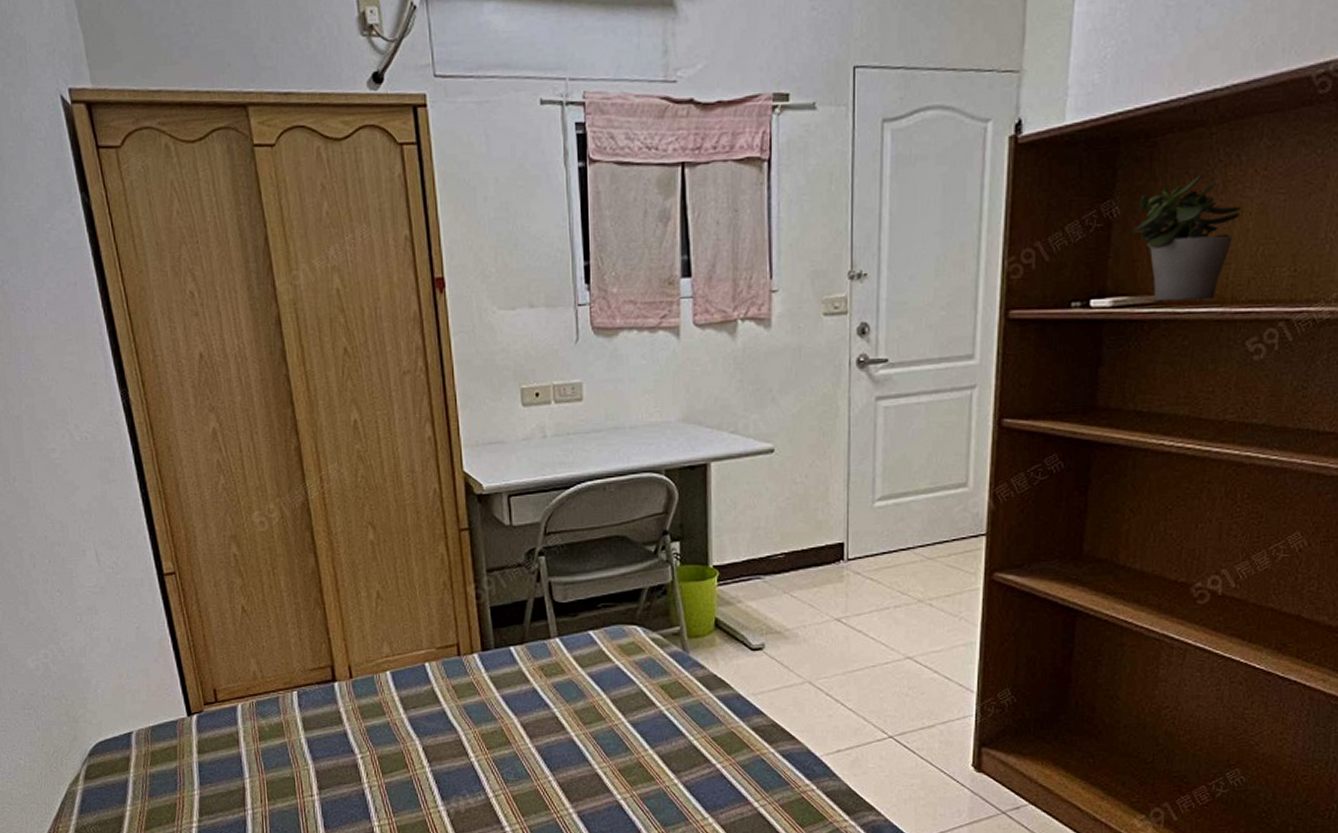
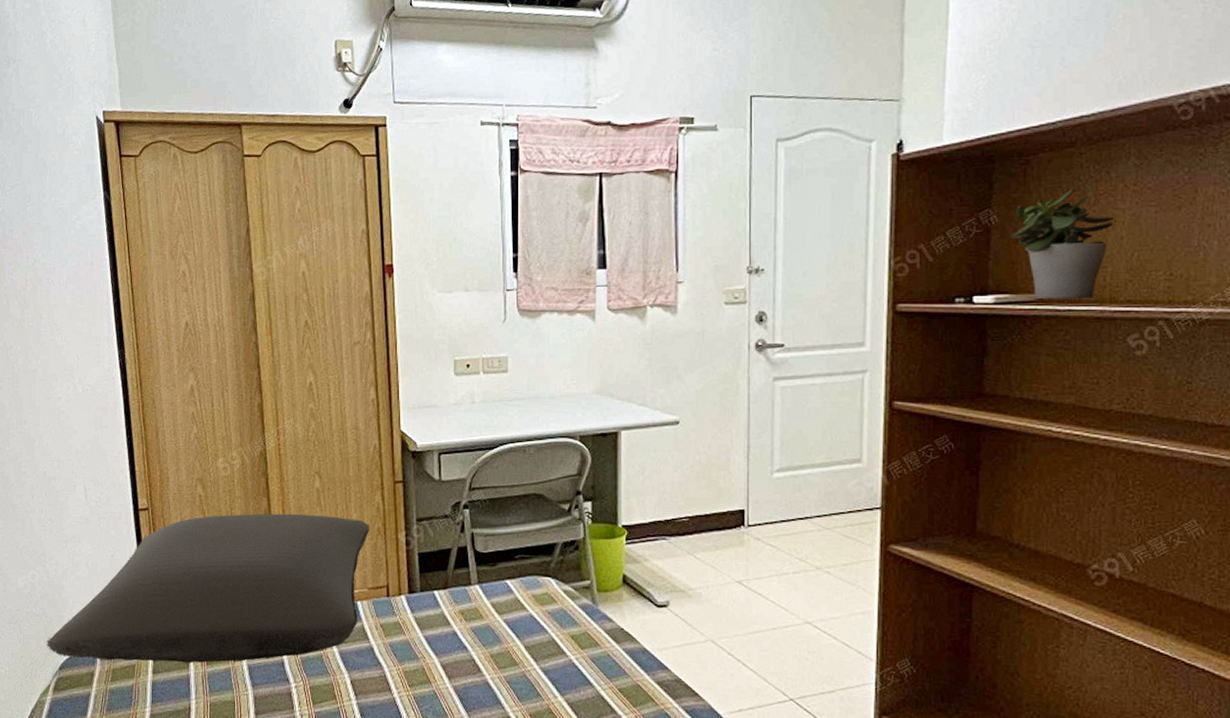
pillow: none [69,570,434,743] -> present [46,513,369,663]

